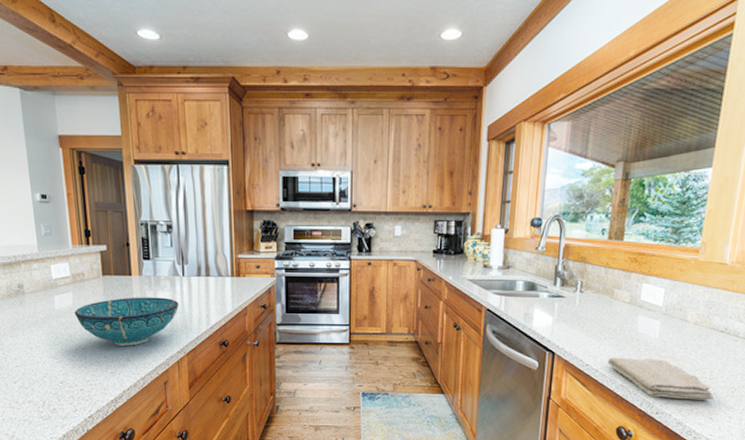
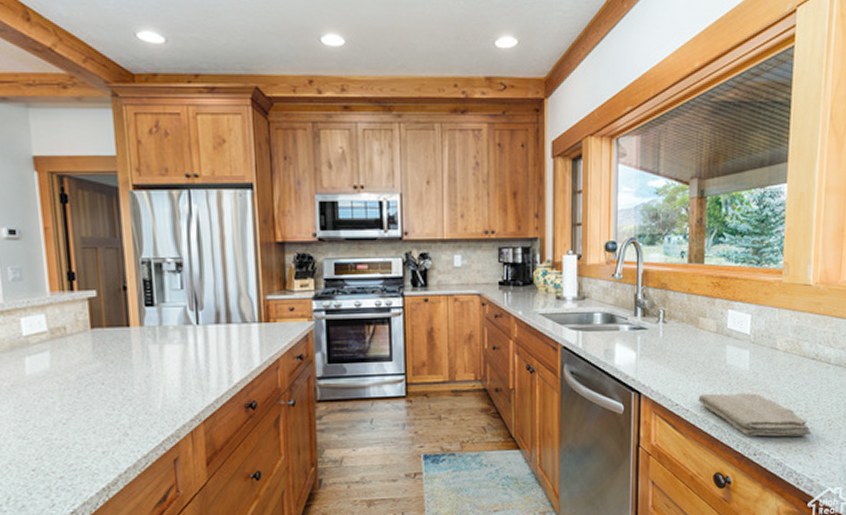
bowl: present [74,297,179,346] -> none [52,352,193,417]

